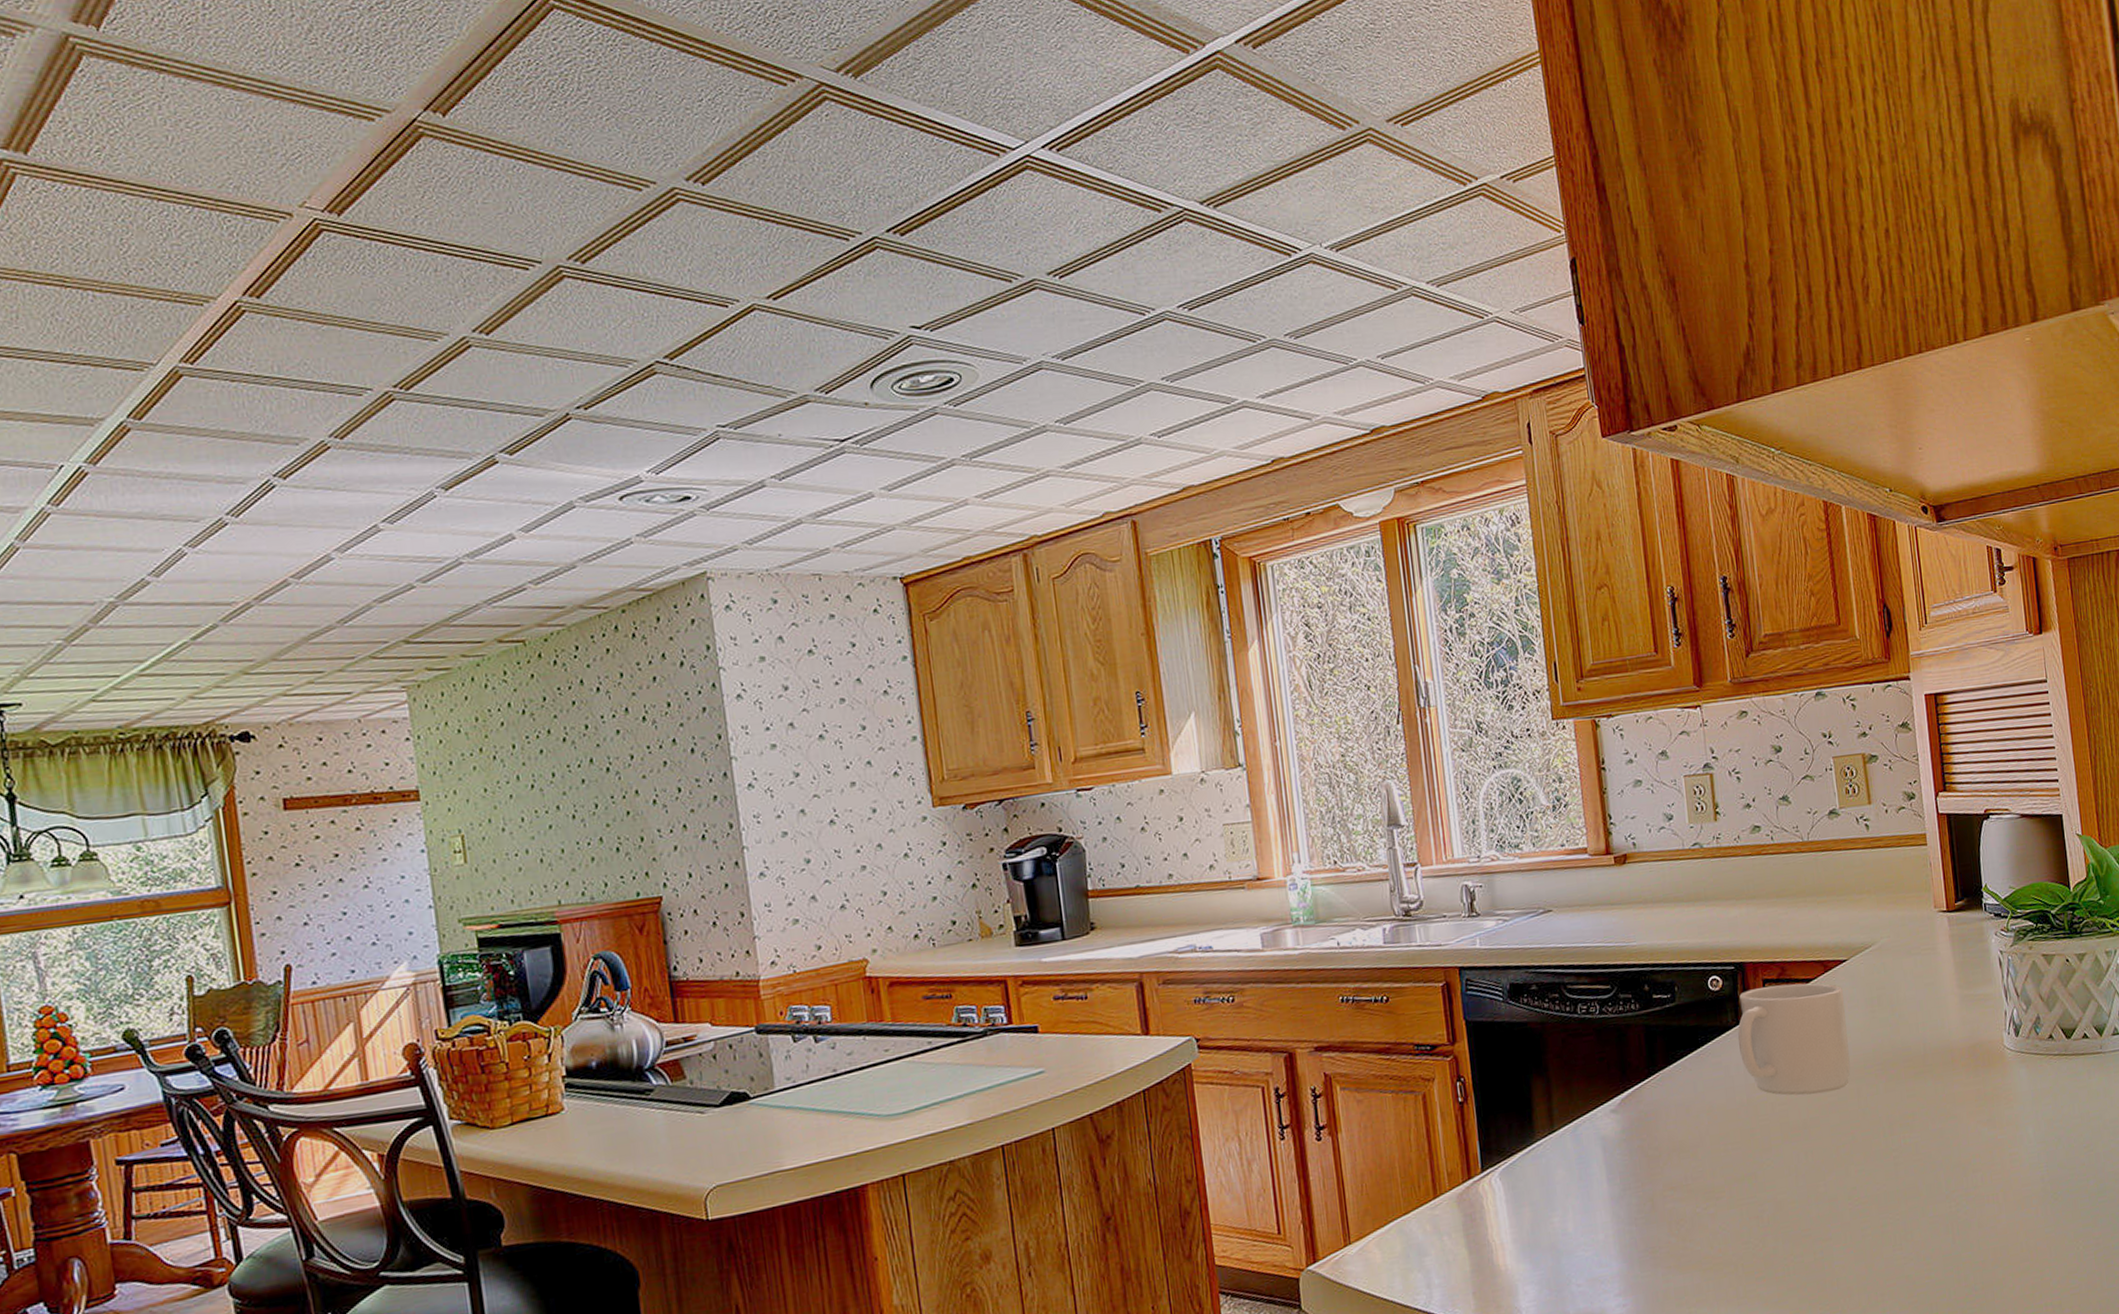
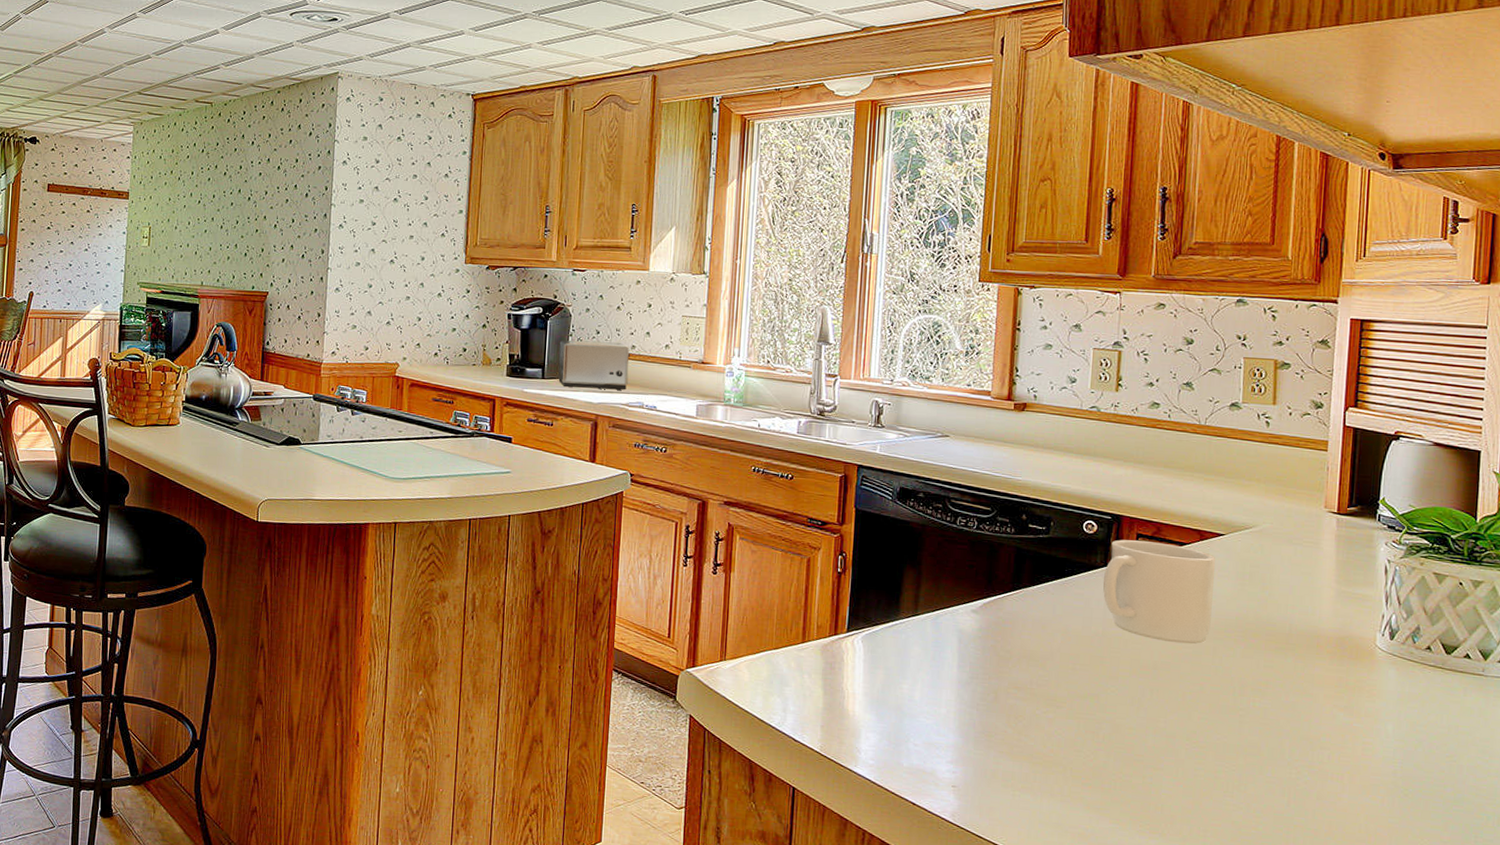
toaster: none [1076,873,1172,946] -> present [557,340,631,390]

